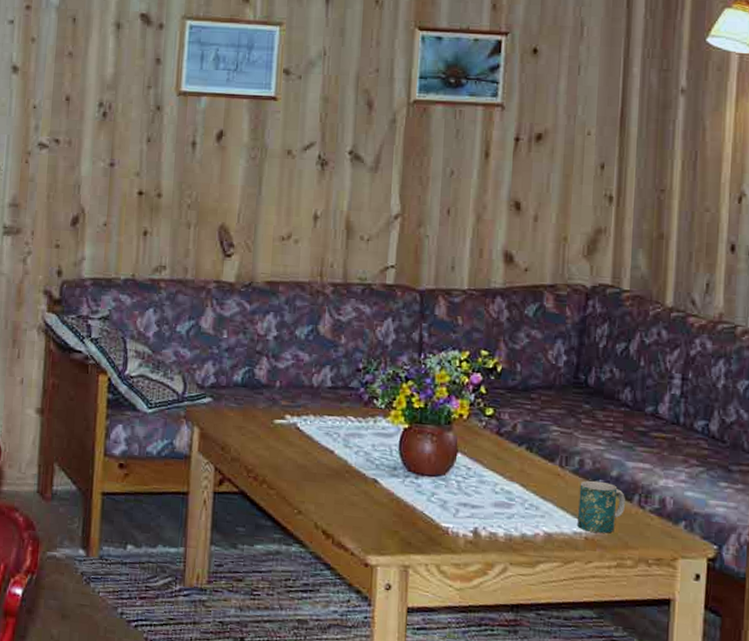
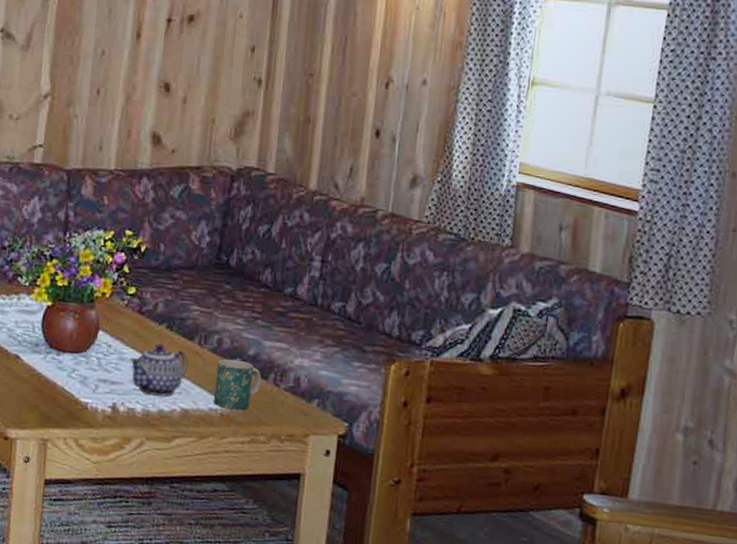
teapot: none [489,465,550,520] -> present [129,343,188,397]

